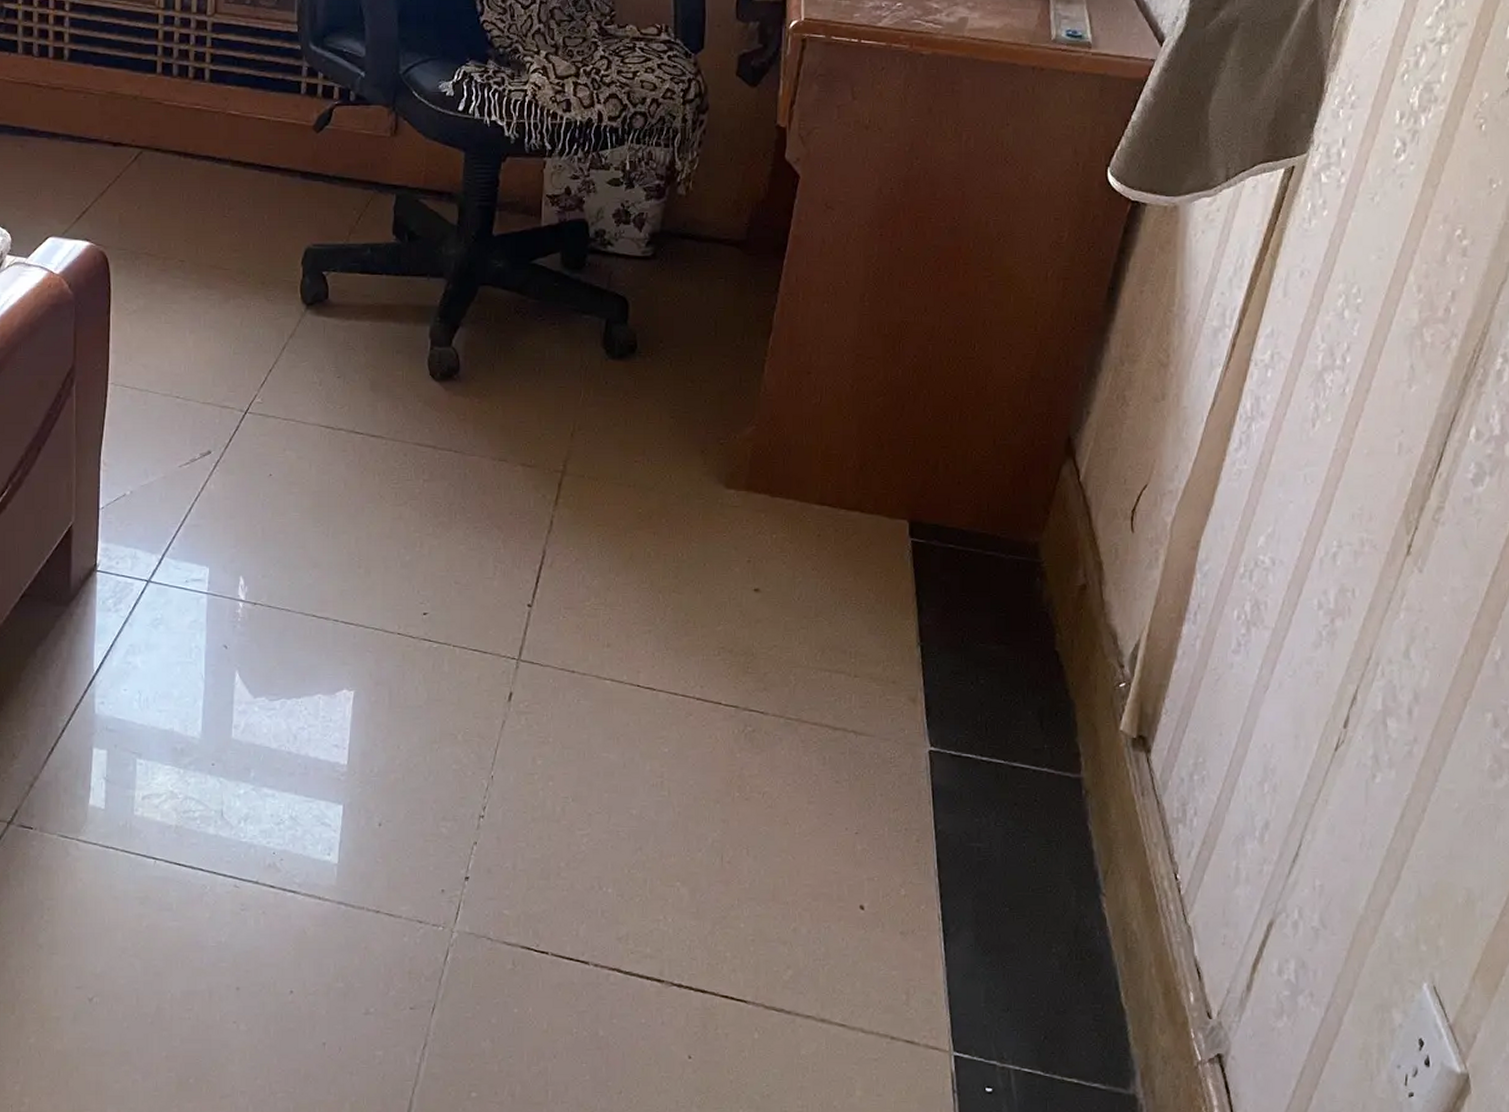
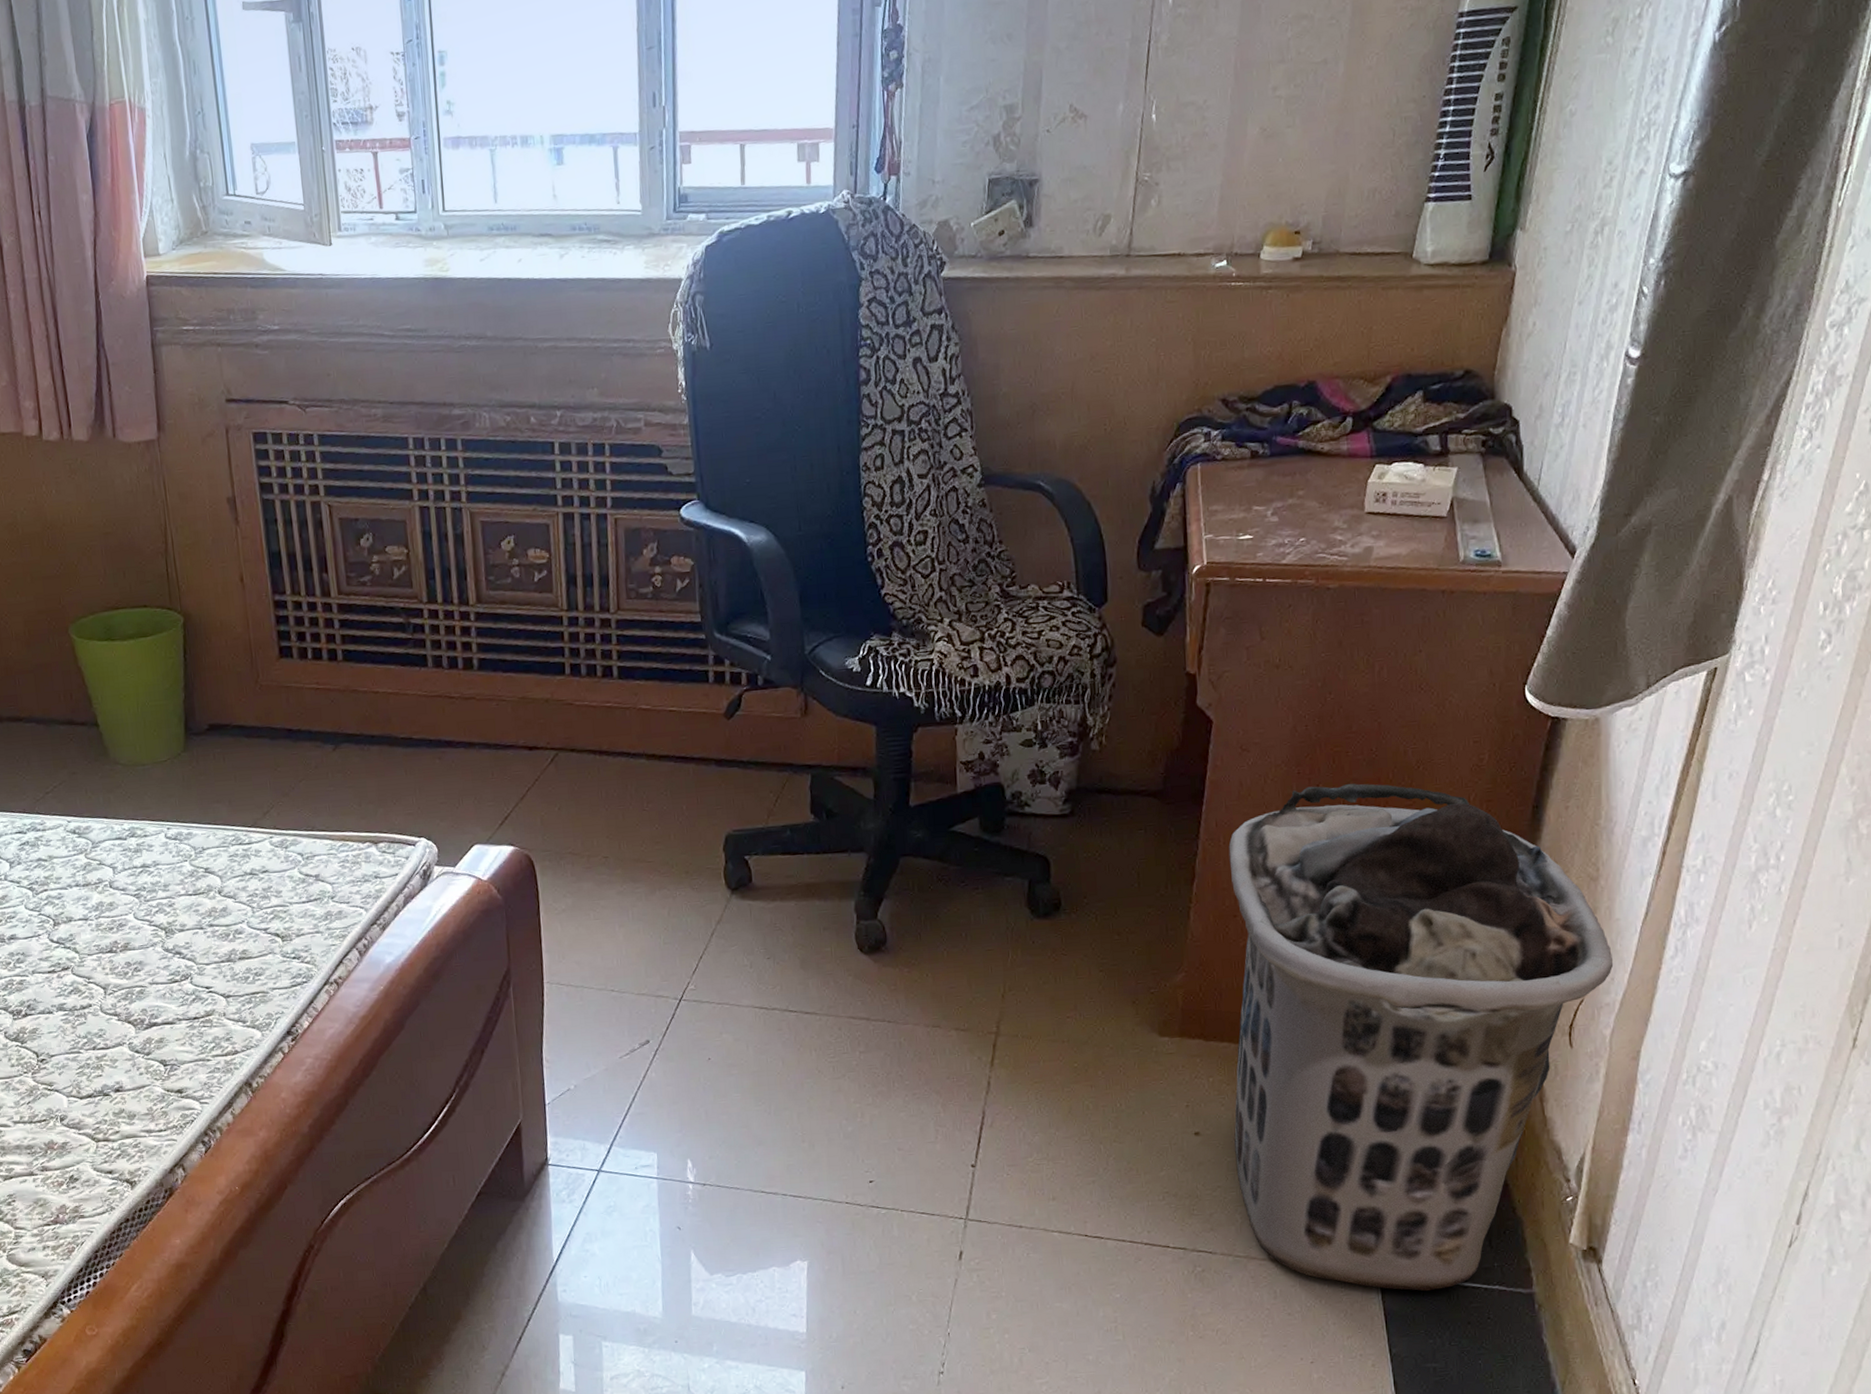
clothes hamper: none [793,249,1179,769] -> present [1228,783,1614,1292]

